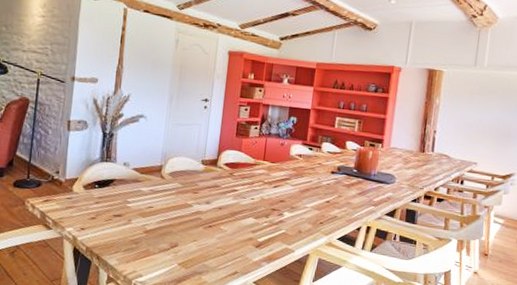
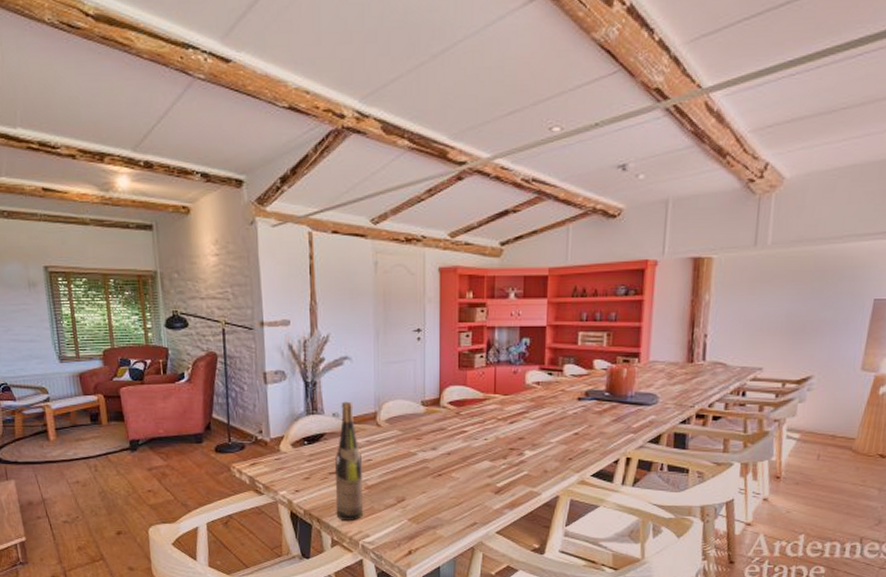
wine bottle: none [115,153,145,261] -> present [335,401,363,521]

